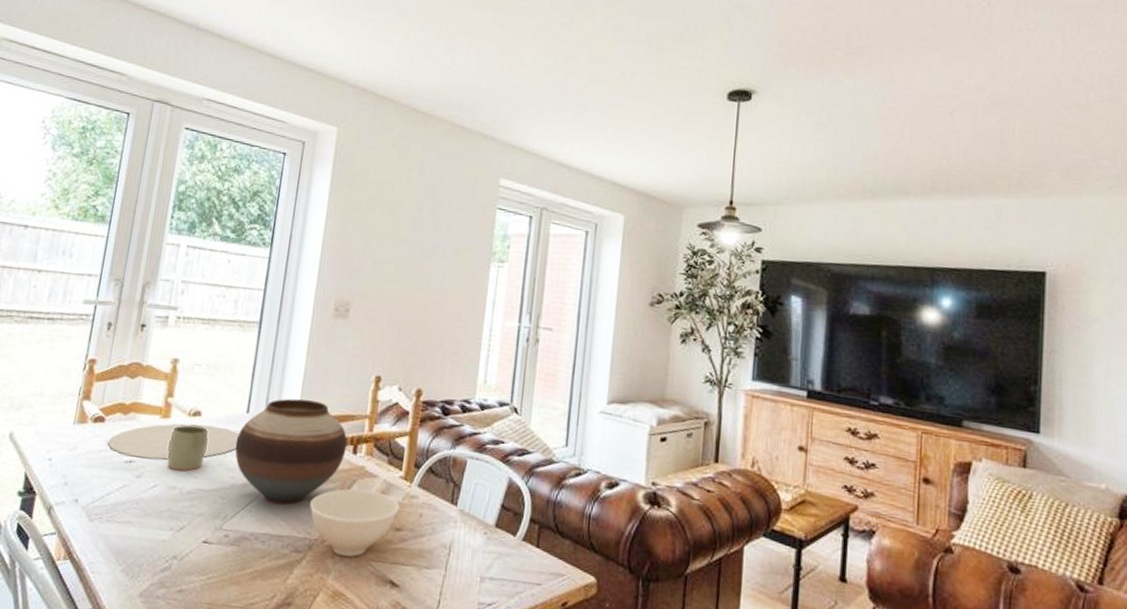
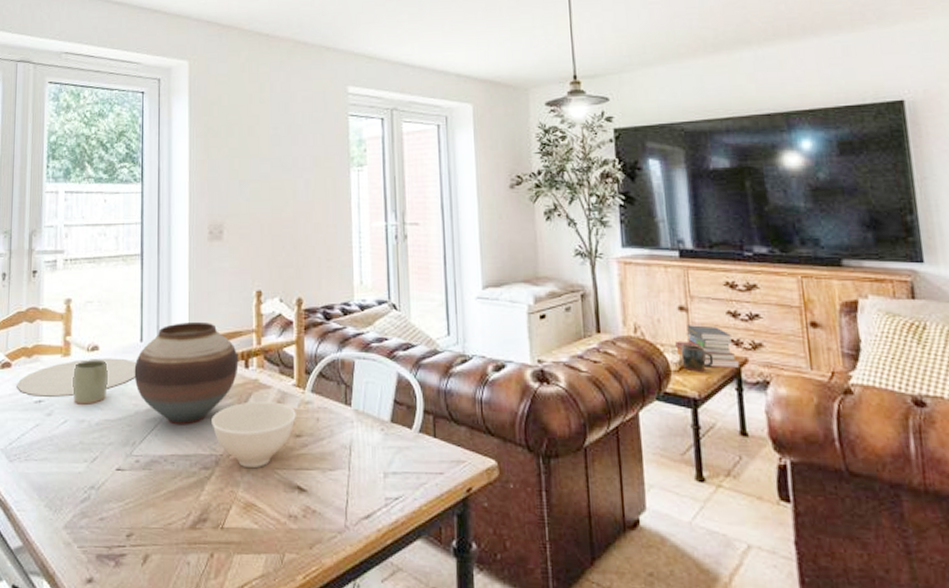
books: none [789,466,850,514] -> present [675,325,741,368]
mug: none [793,483,825,514] -> present [680,344,714,372]

